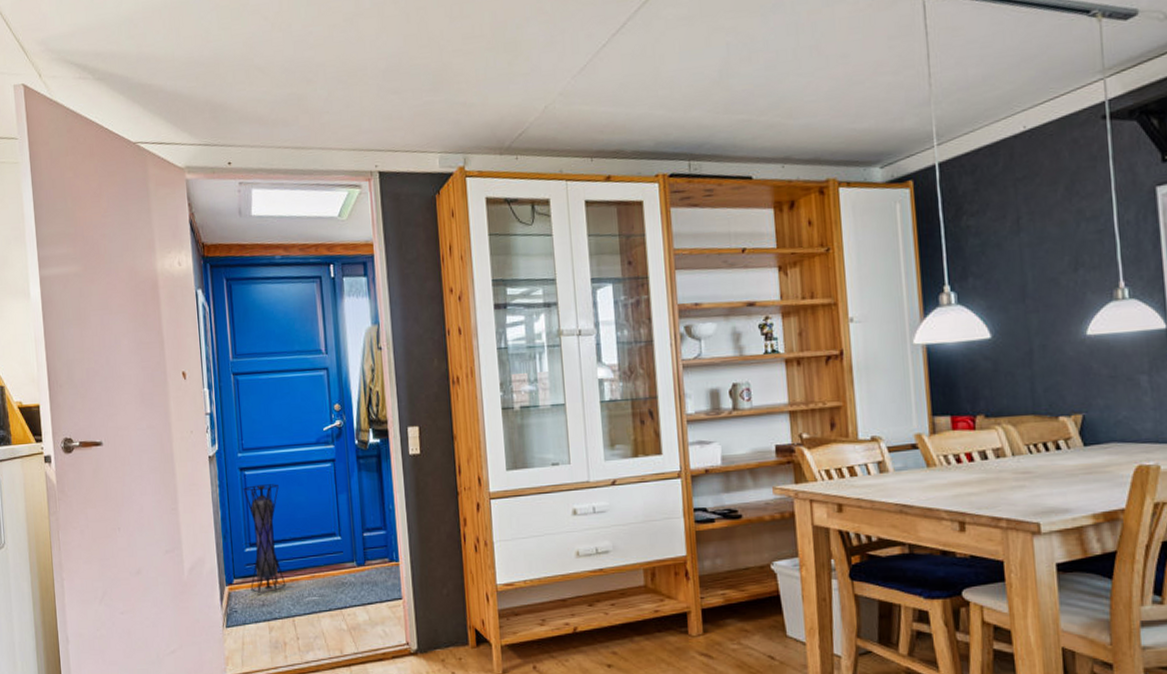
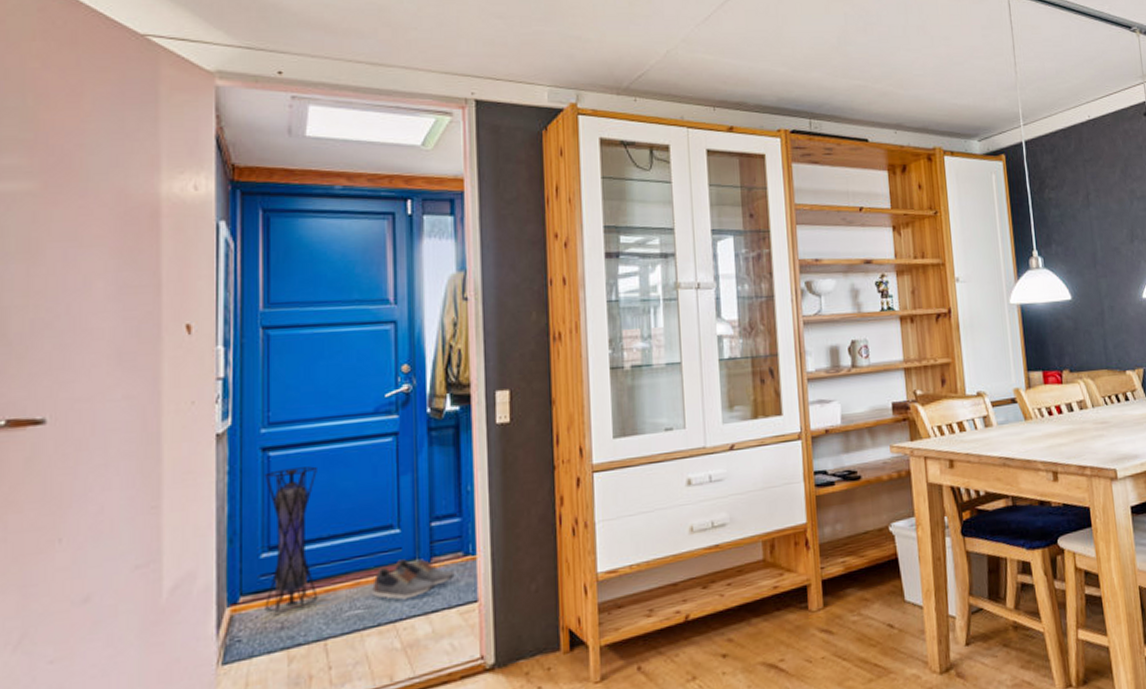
shoe: none [323,560,384,592] -> present [372,558,455,600]

